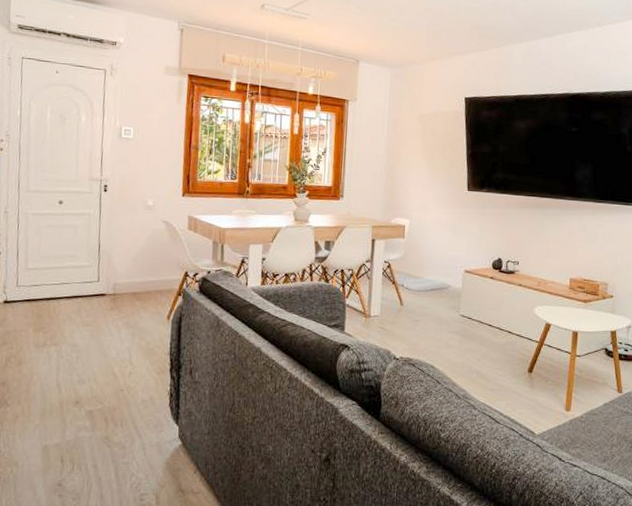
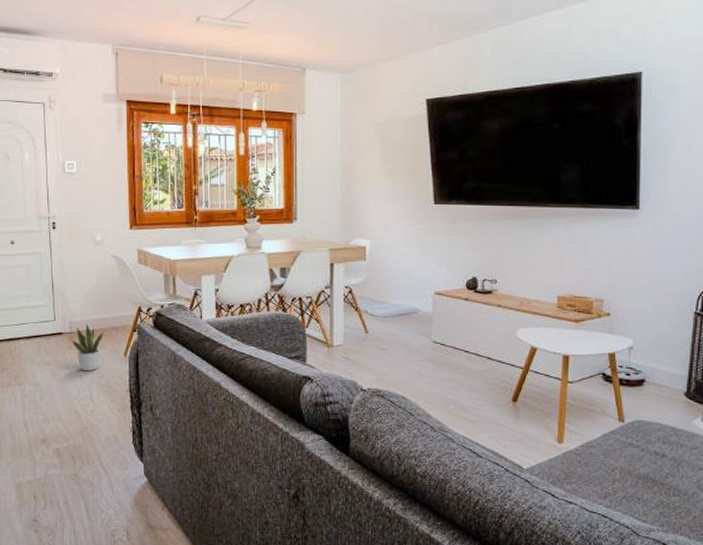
potted plant: none [114,285,149,334] -> present [72,323,105,372]

